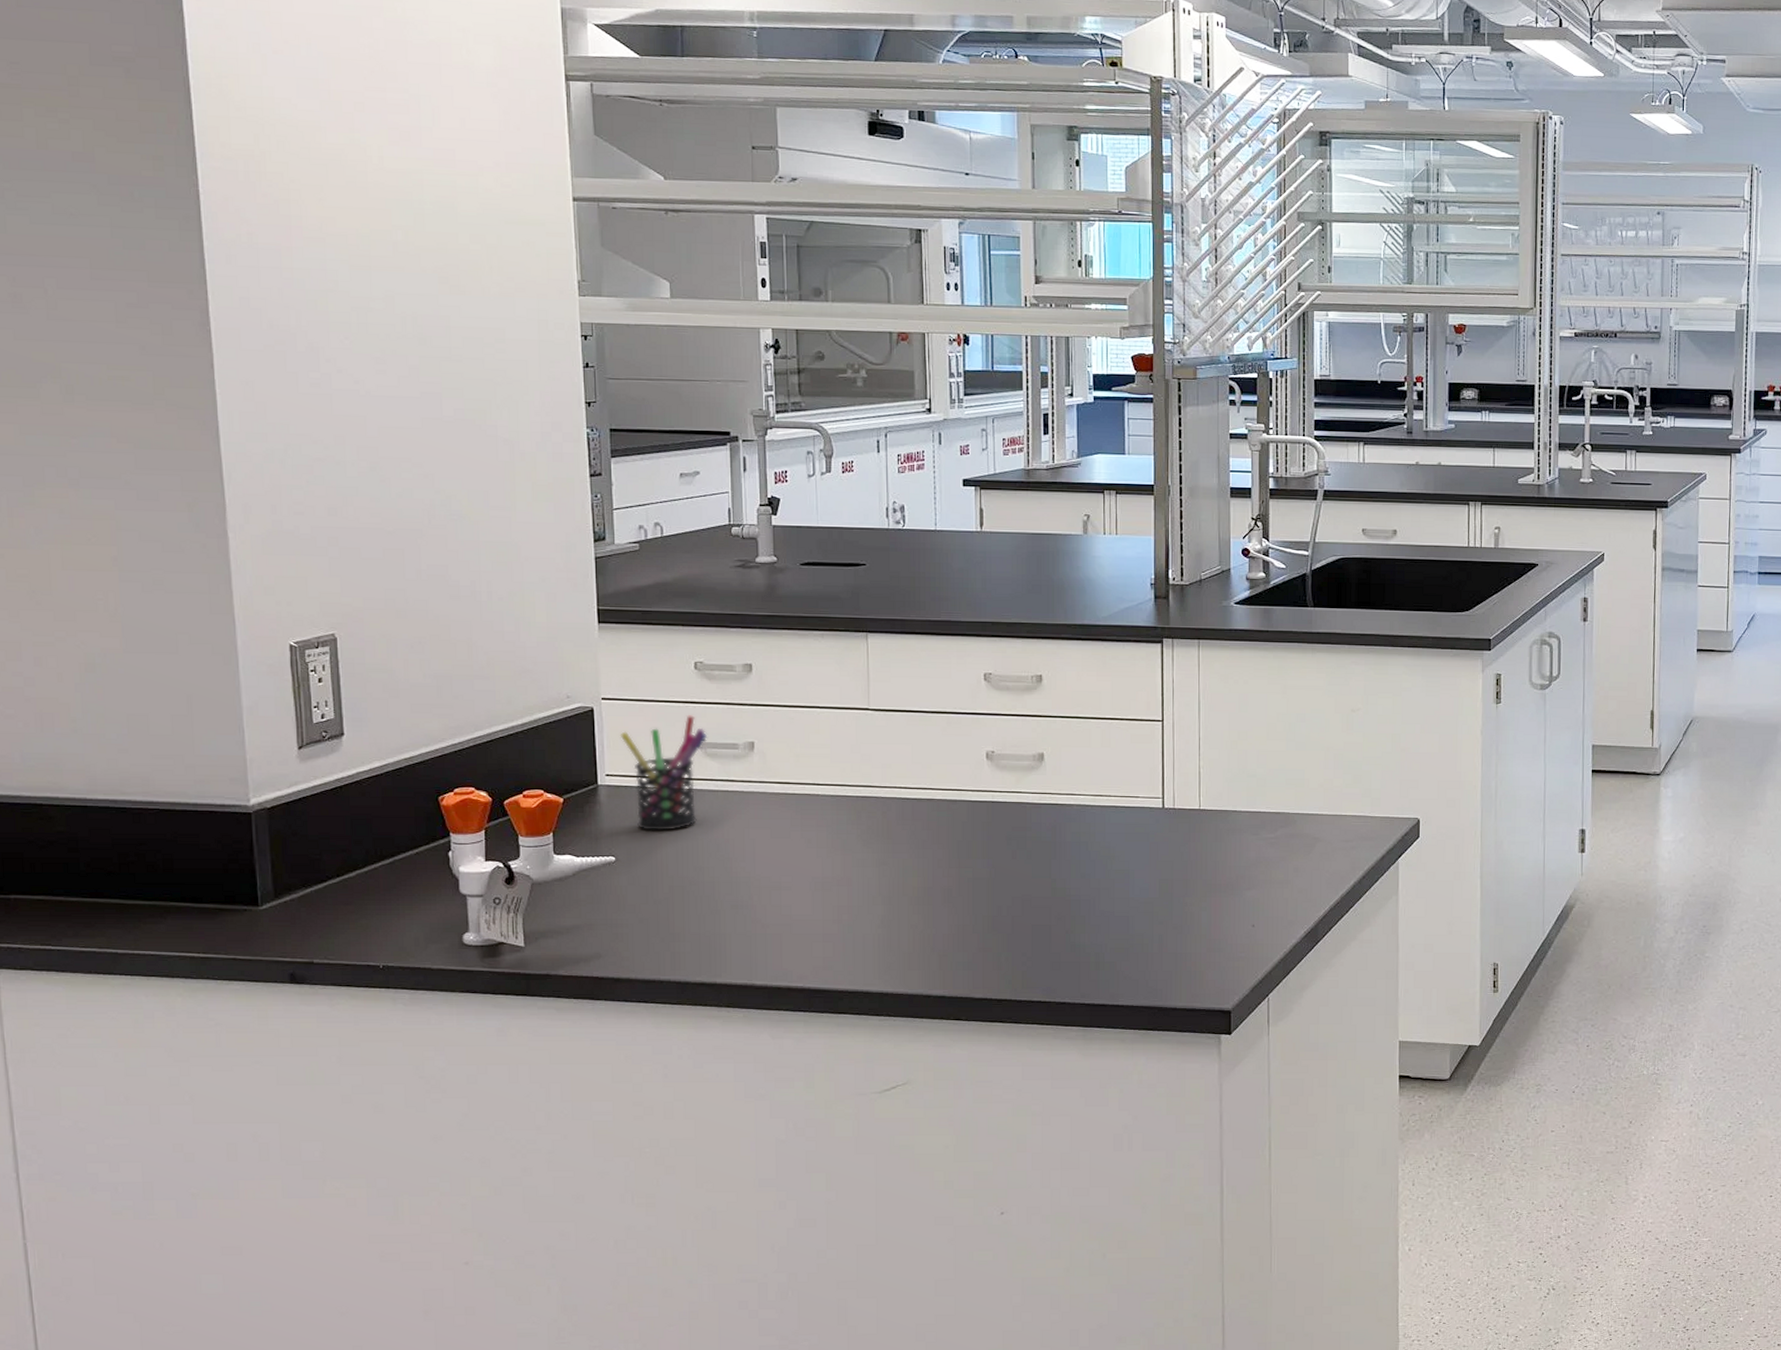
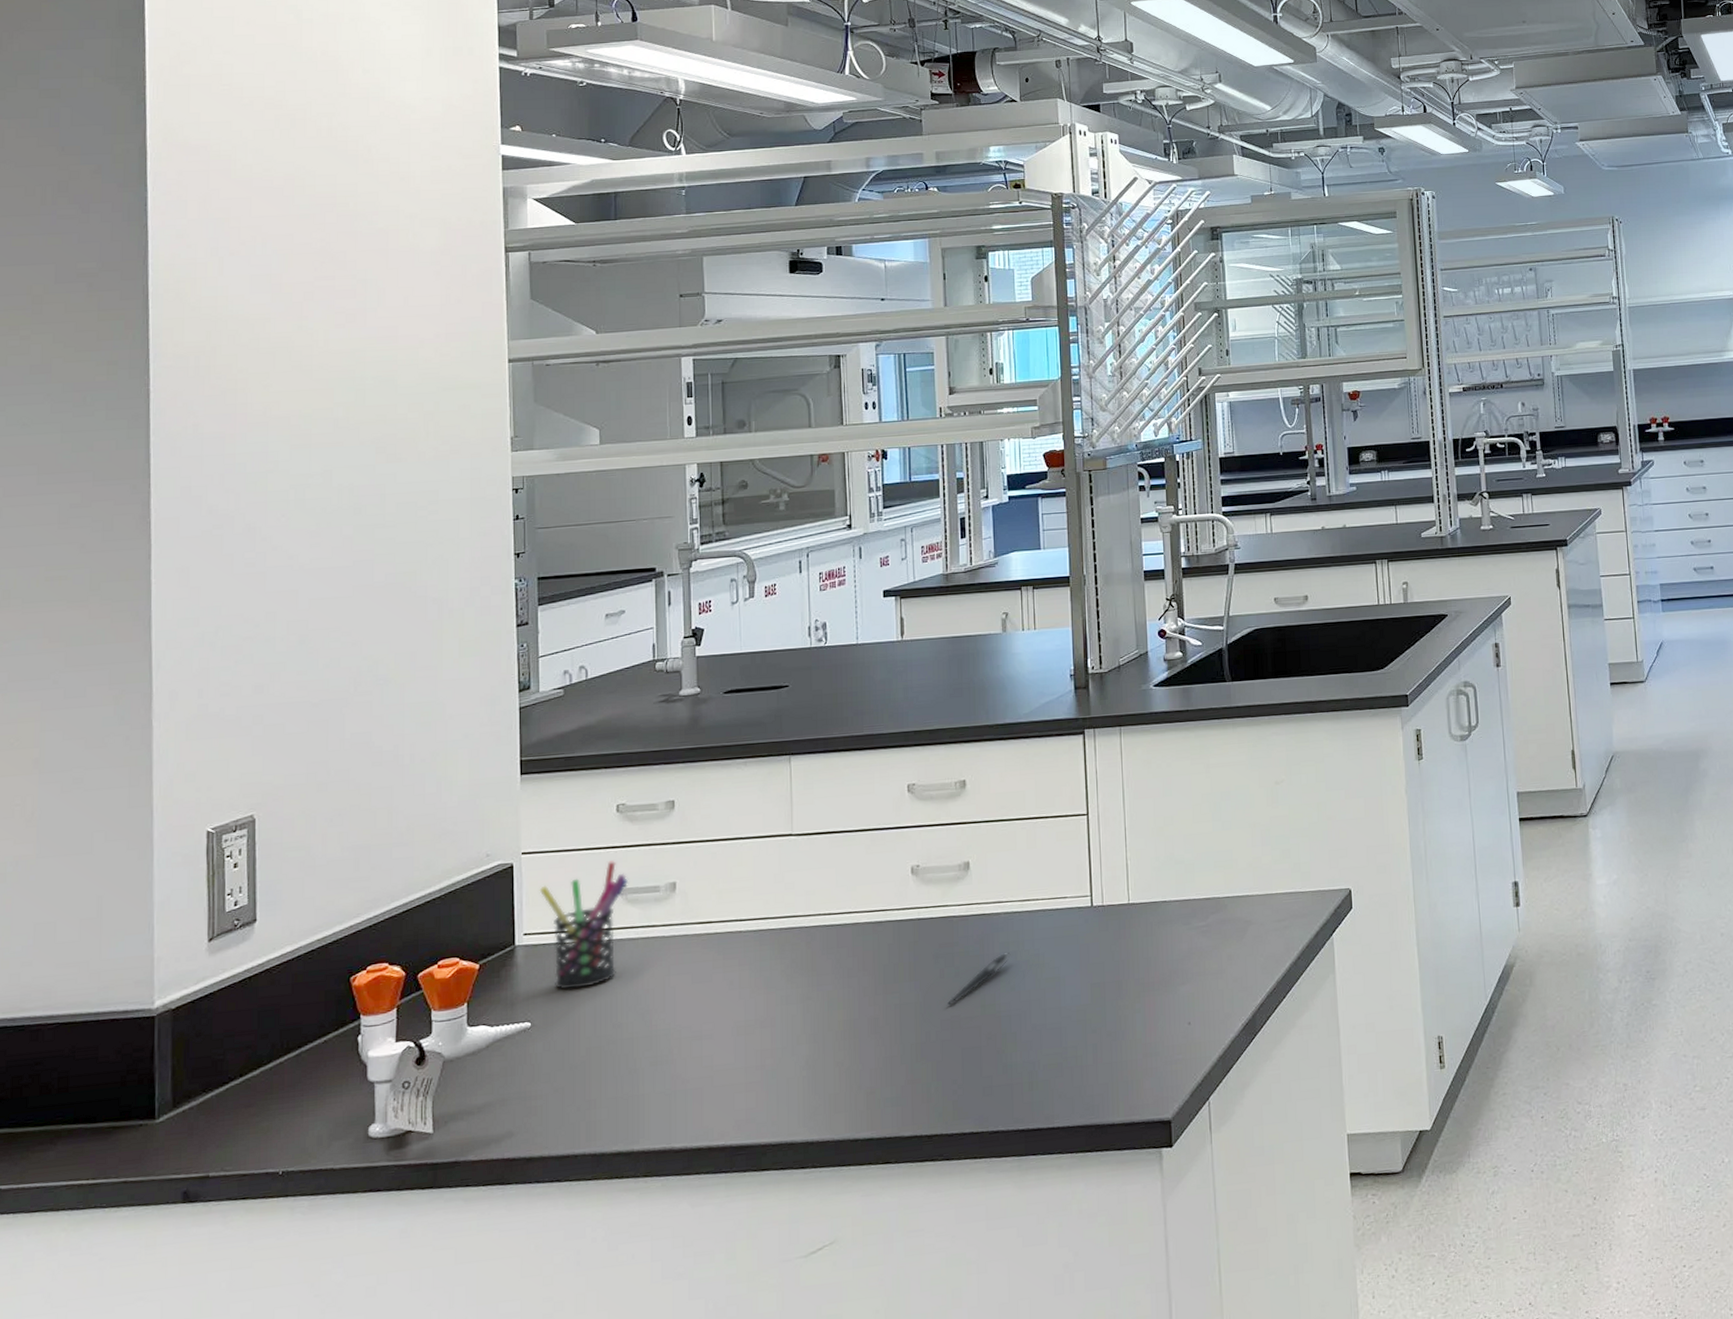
pen: none [1019,841,1082,885] -> present [948,951,1011,1006]

